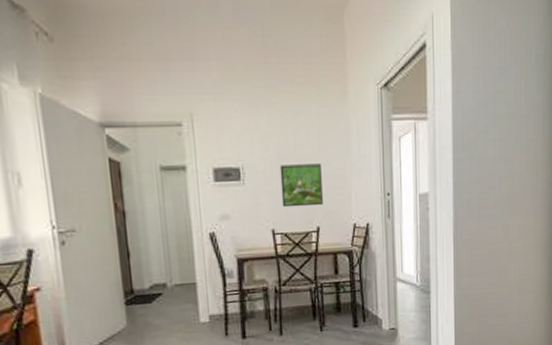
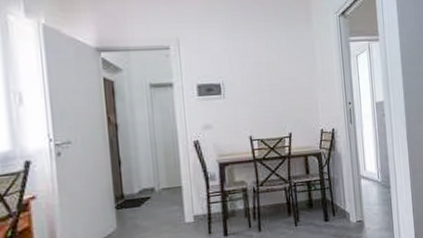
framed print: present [279,164,323,208] -> none [255,79,294,117]

